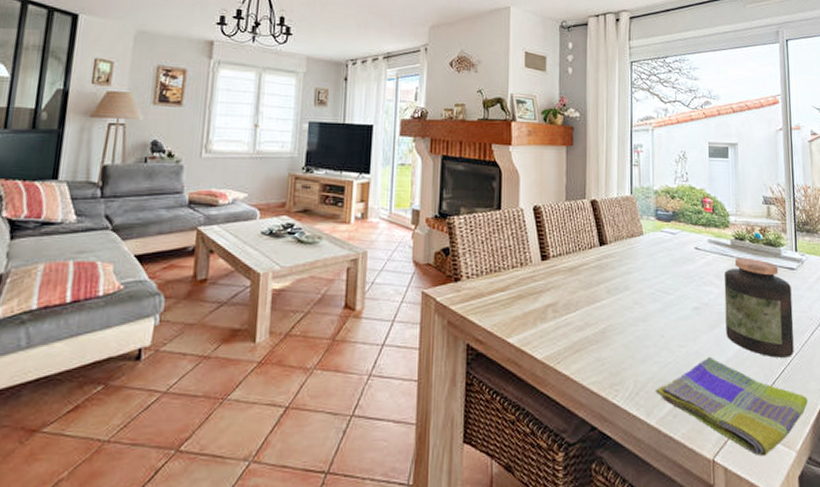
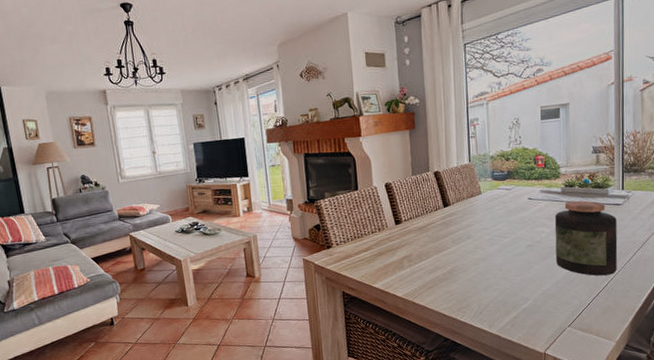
dish towel: present [655,356,808,457] -> none [495,280,628,348]

